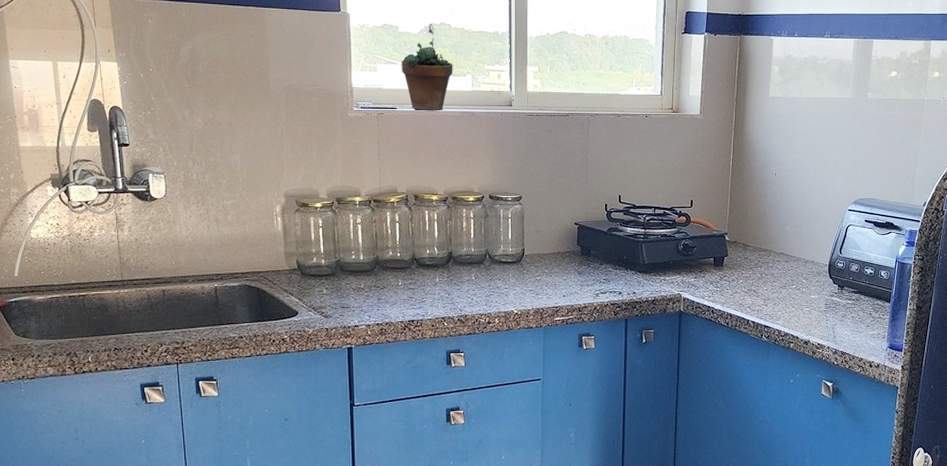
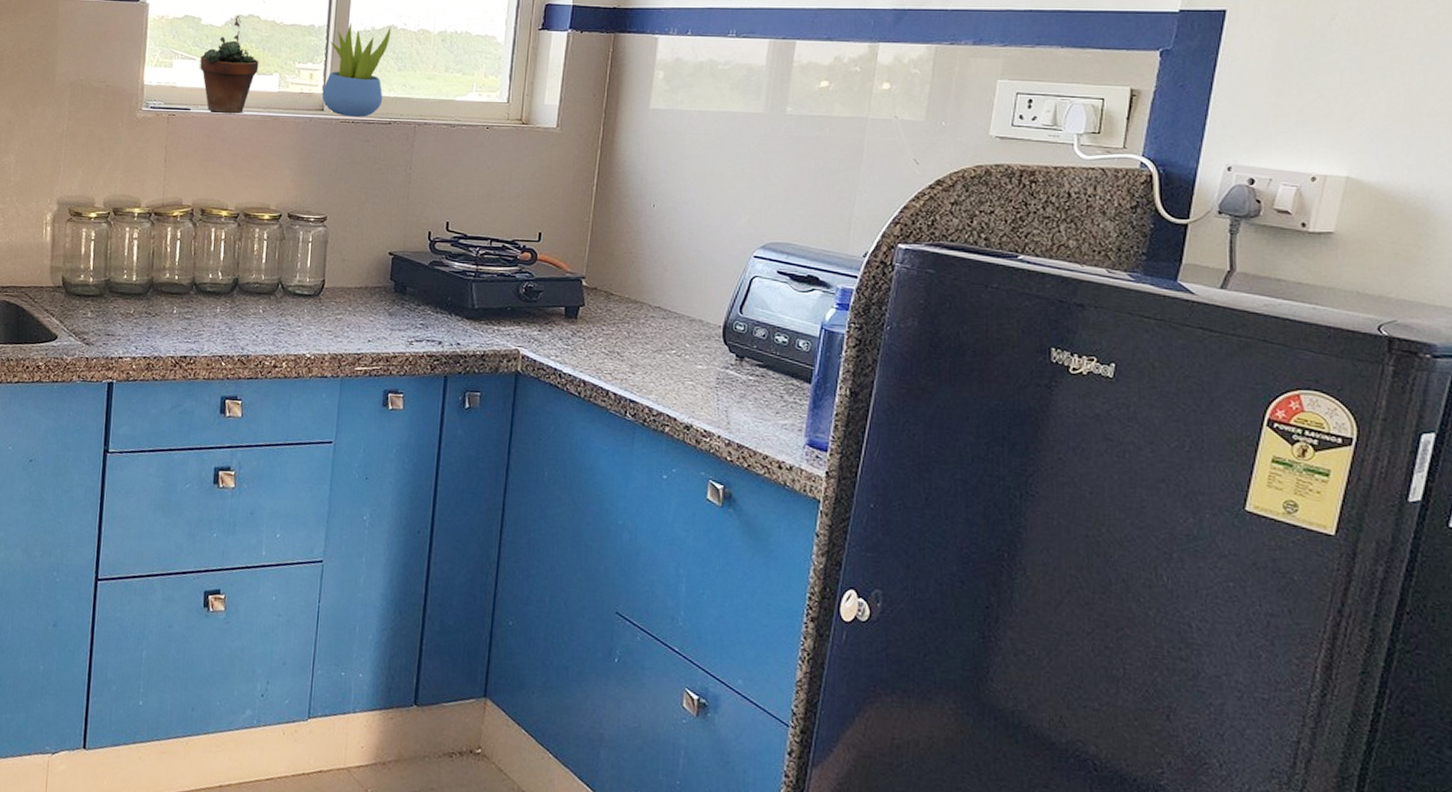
succulent plant: none [509,29,563,110] -> present [322,23,392,117]

